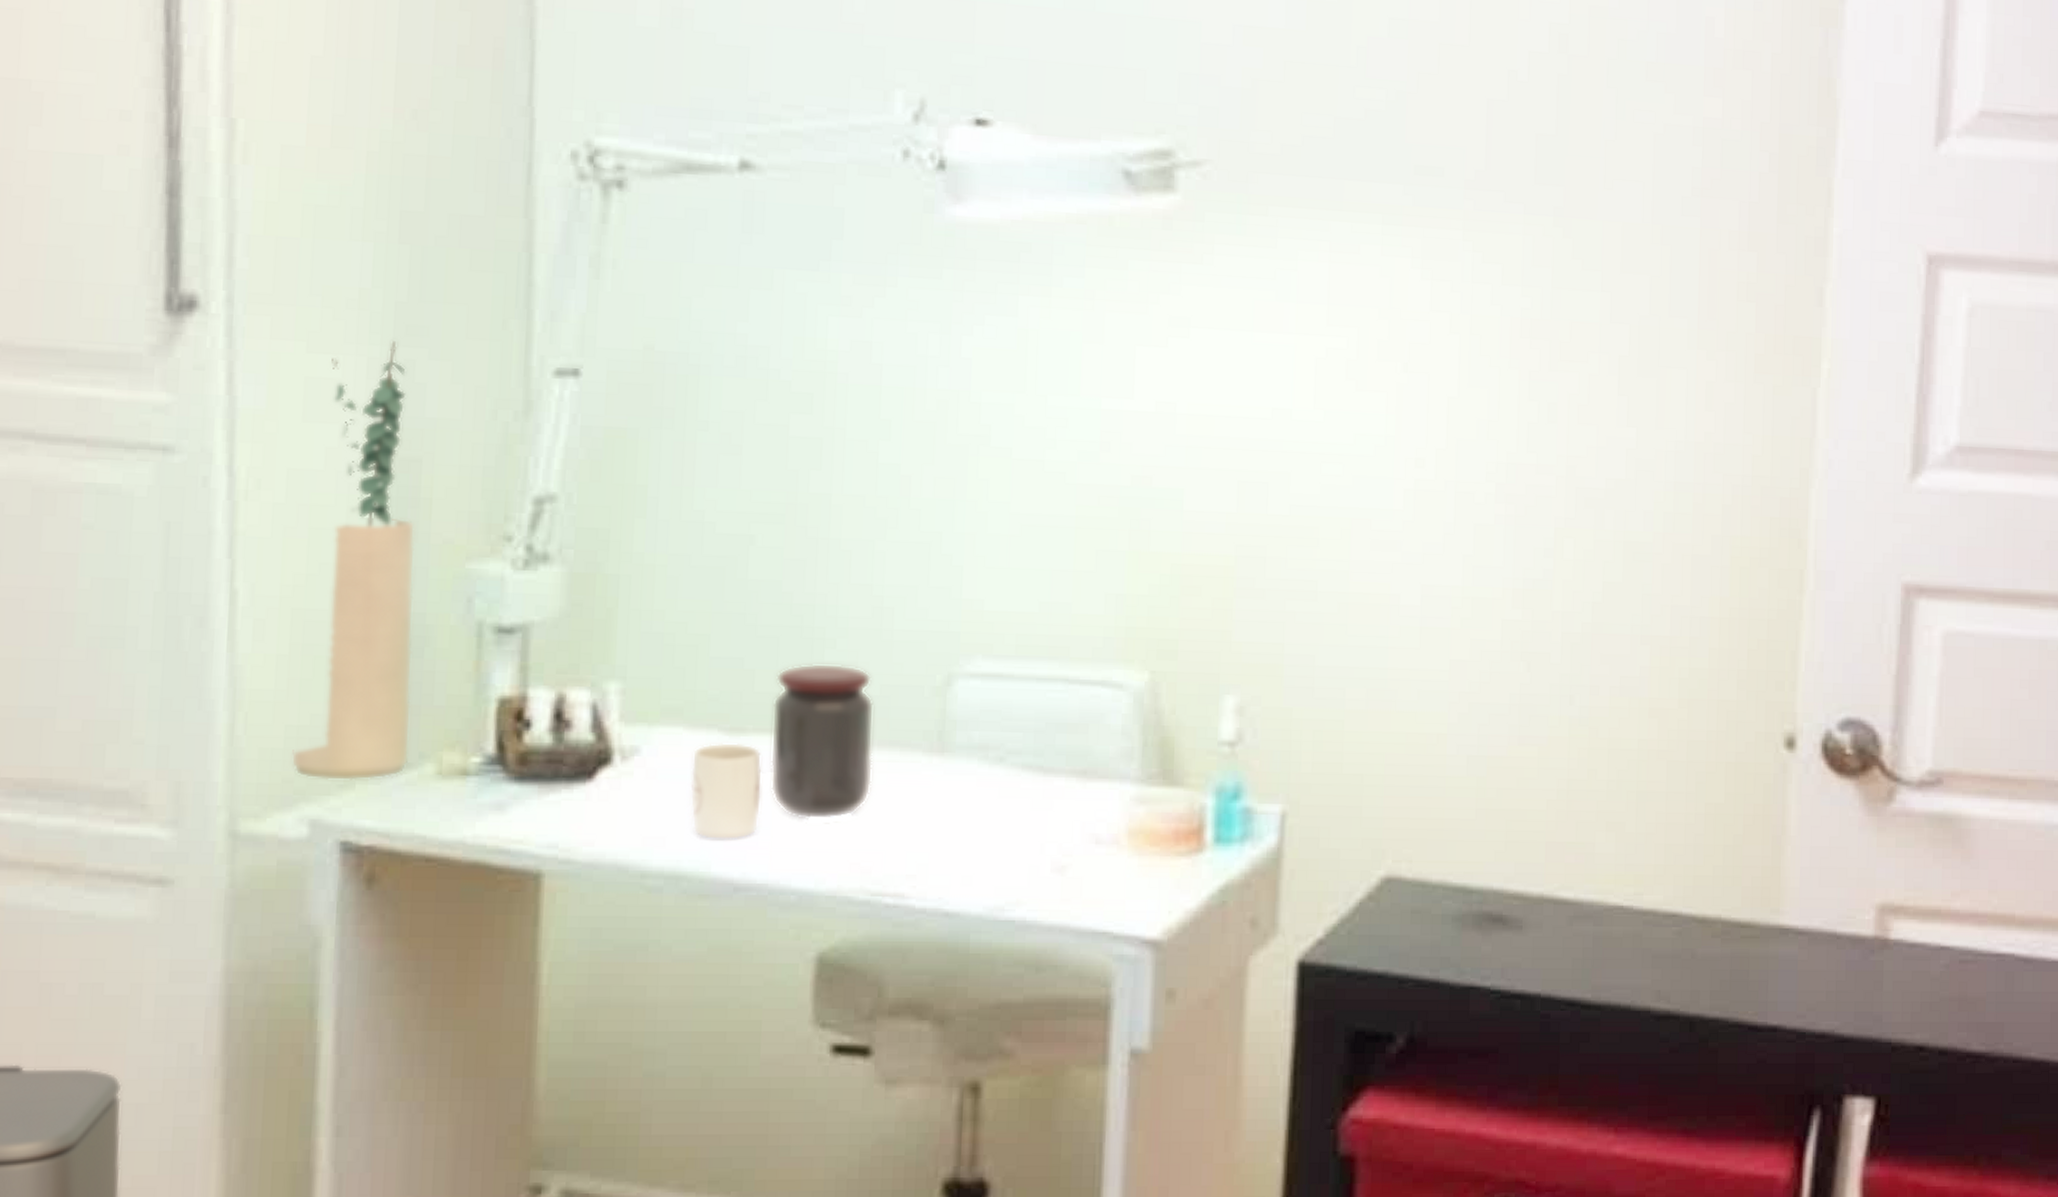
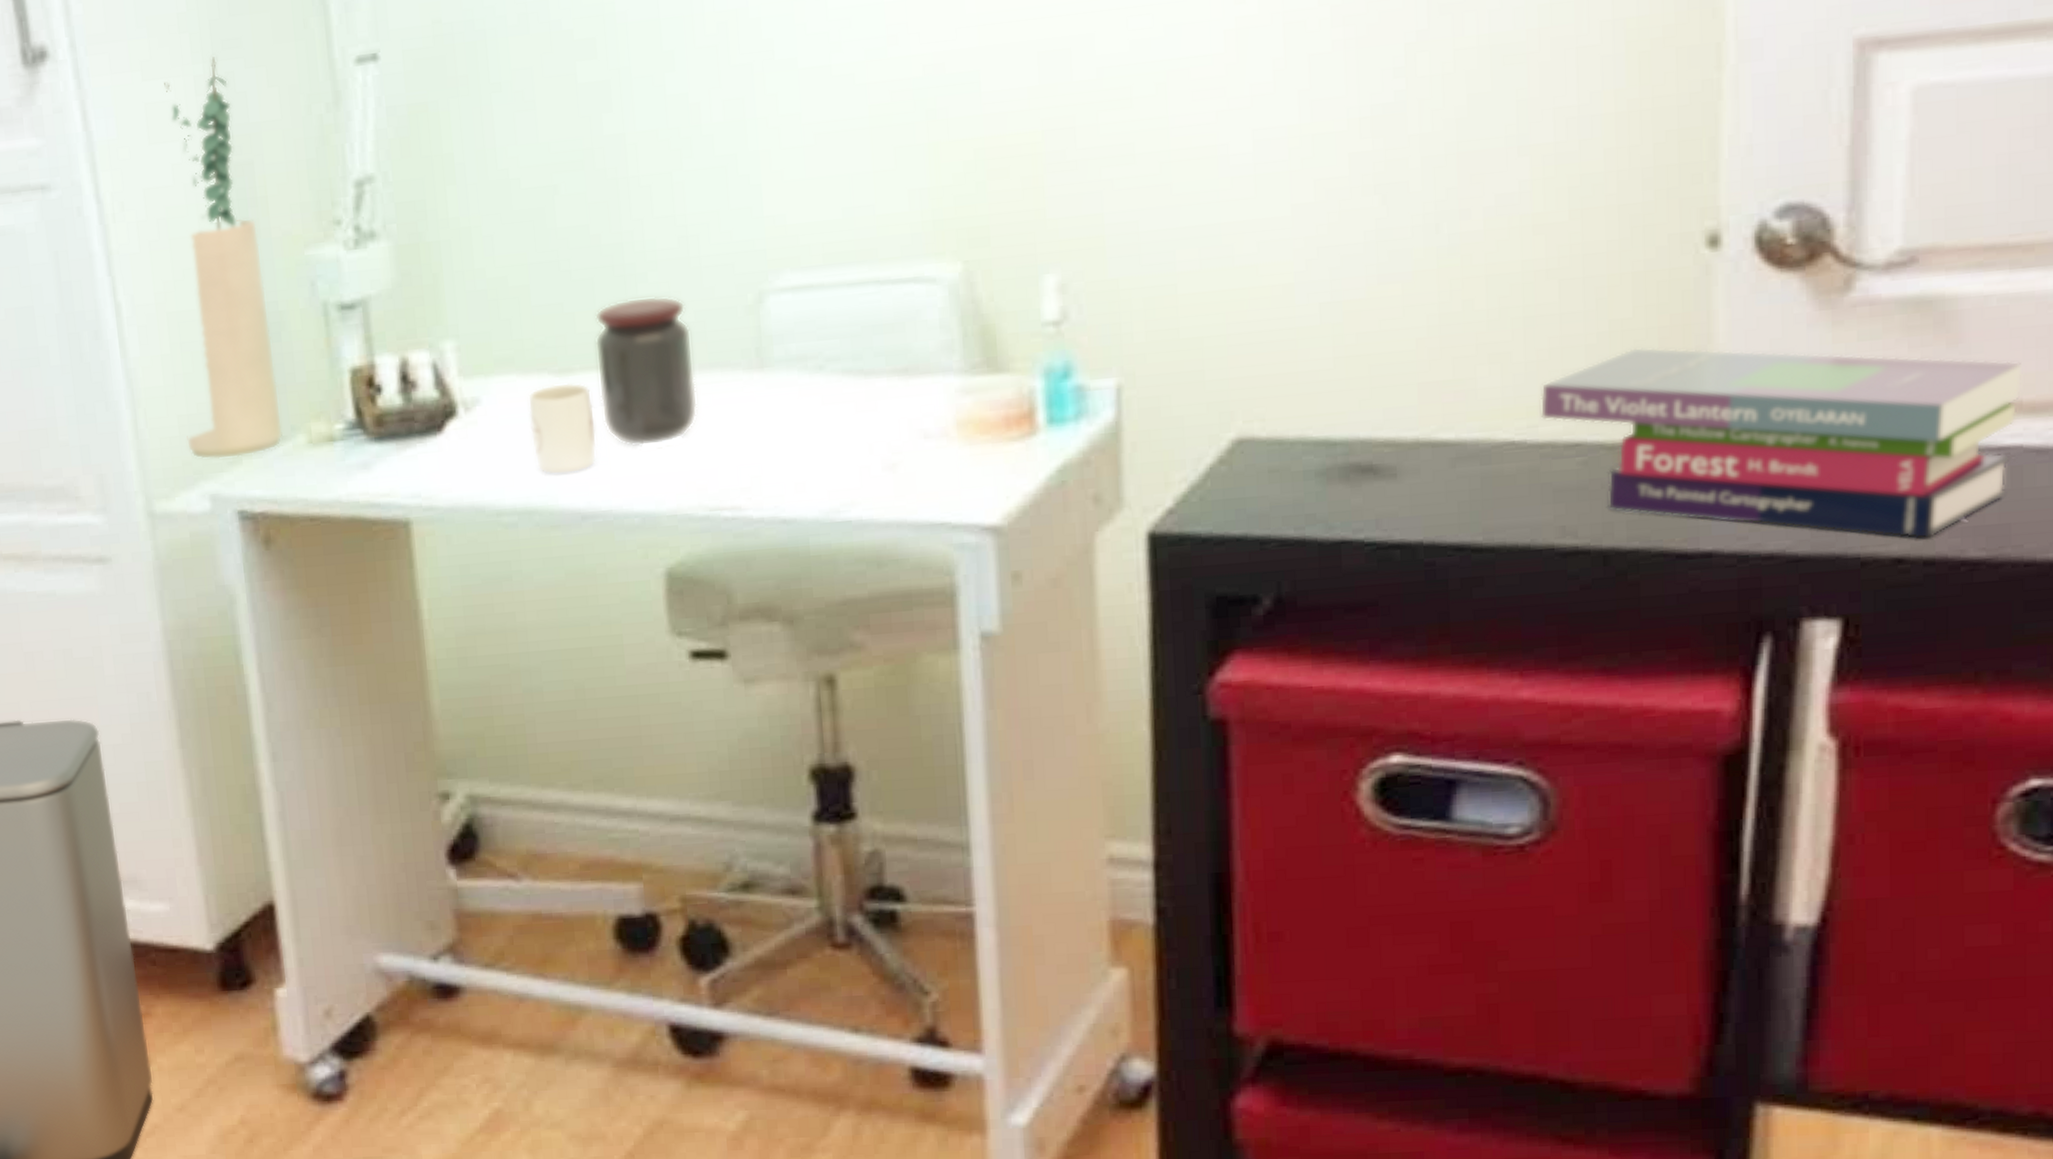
books: none [1645,830,2017,1030] -> present [1539,346,2024,539]

